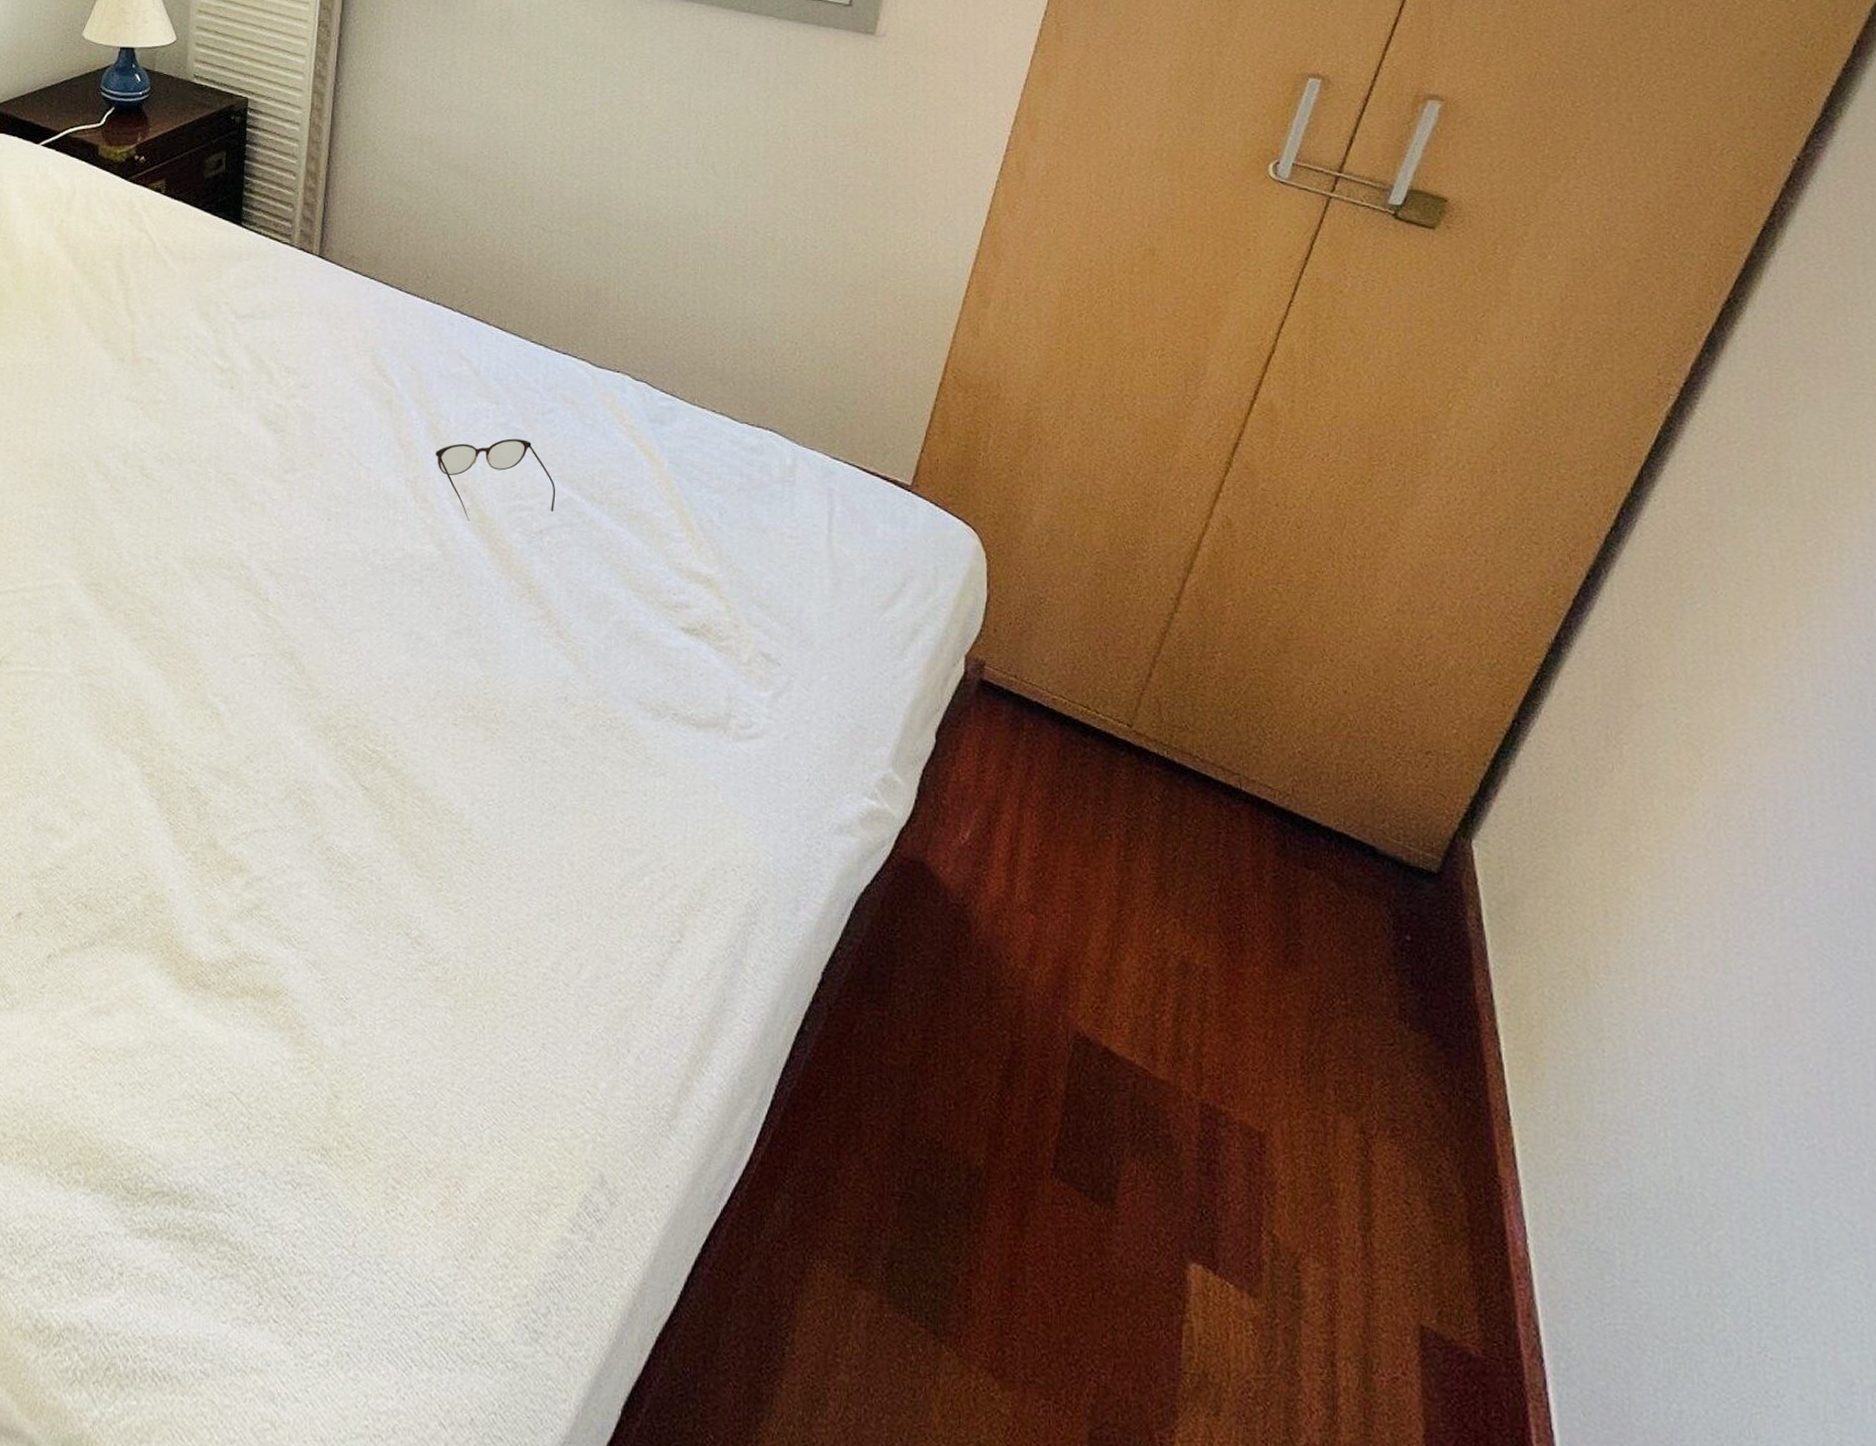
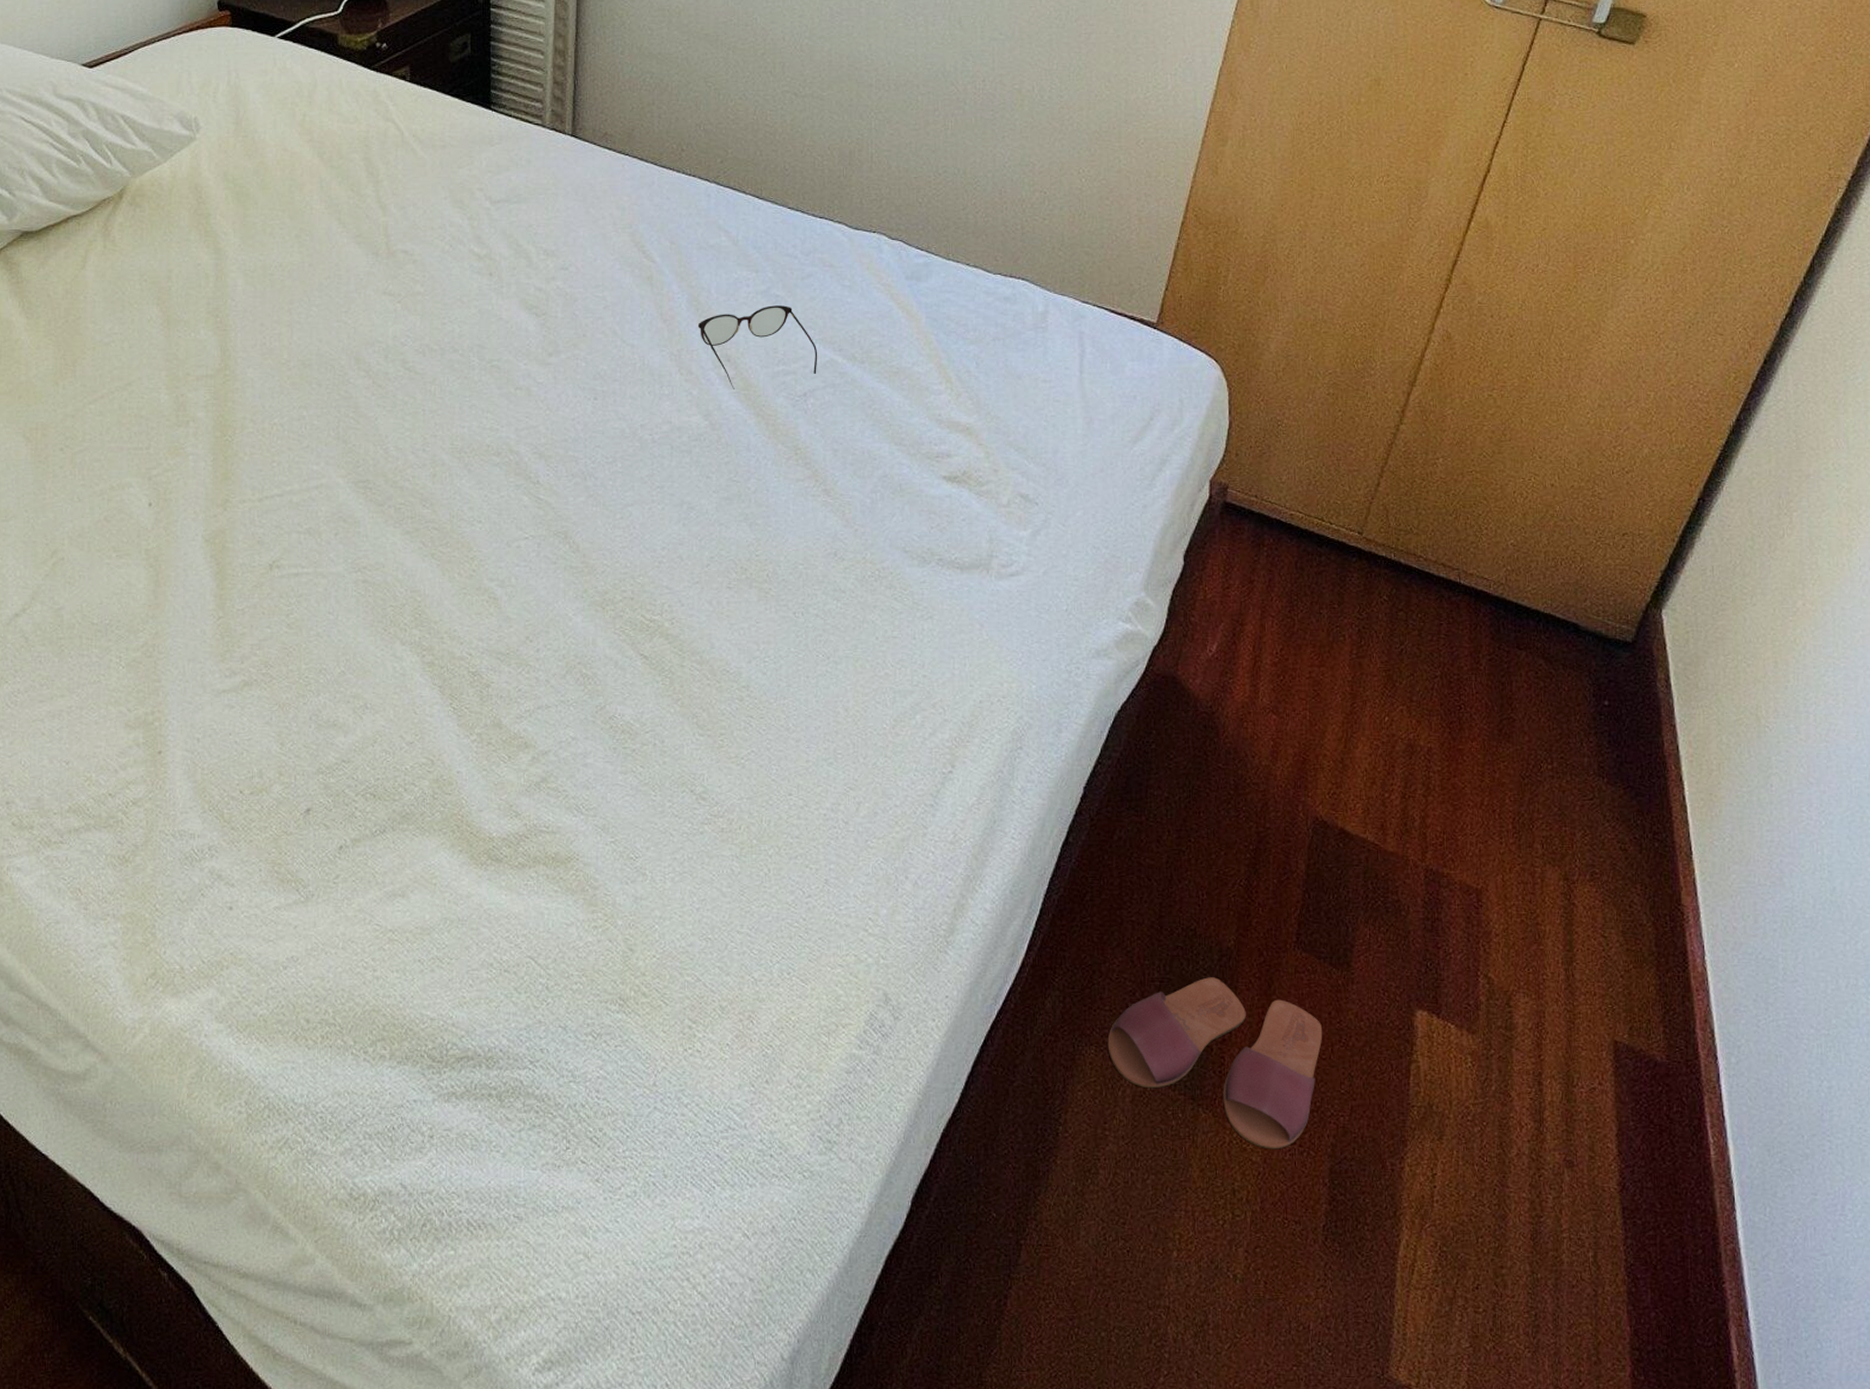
slippers: none [841,1197,1083,1403] -> present [1107,977,1323,1150]

